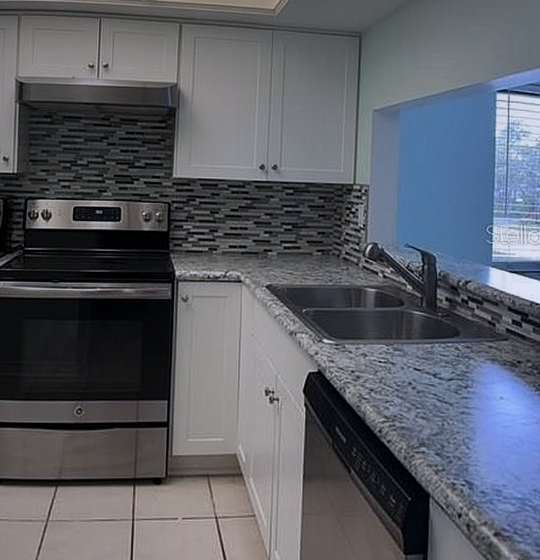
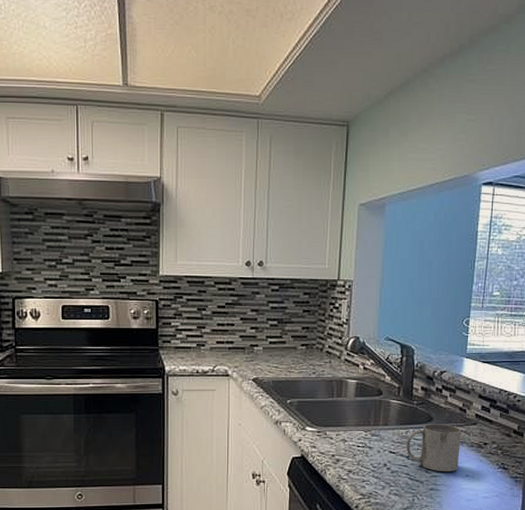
mug: none [432,338,492,393] -> present [406,424,461,471]

